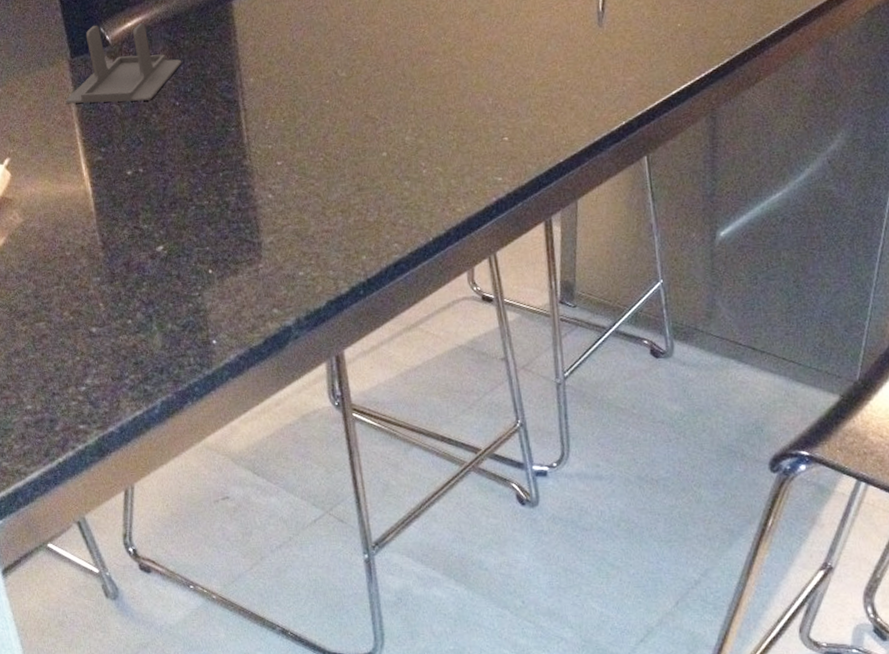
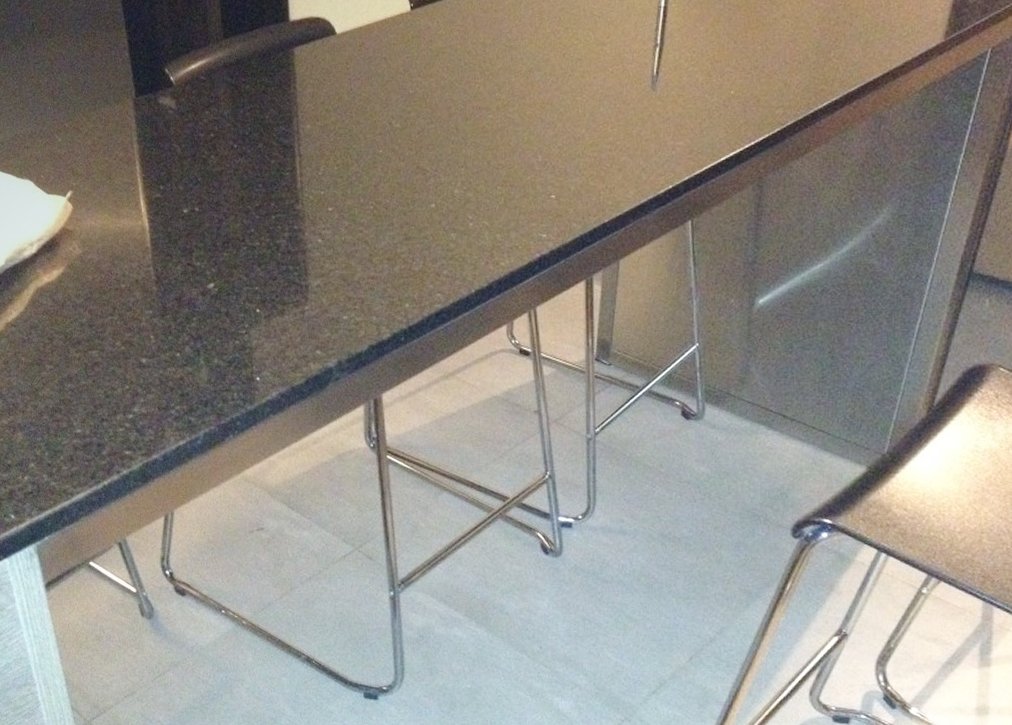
napkin holder: present [65,23,182,104] -> none [128,65,242,142]

